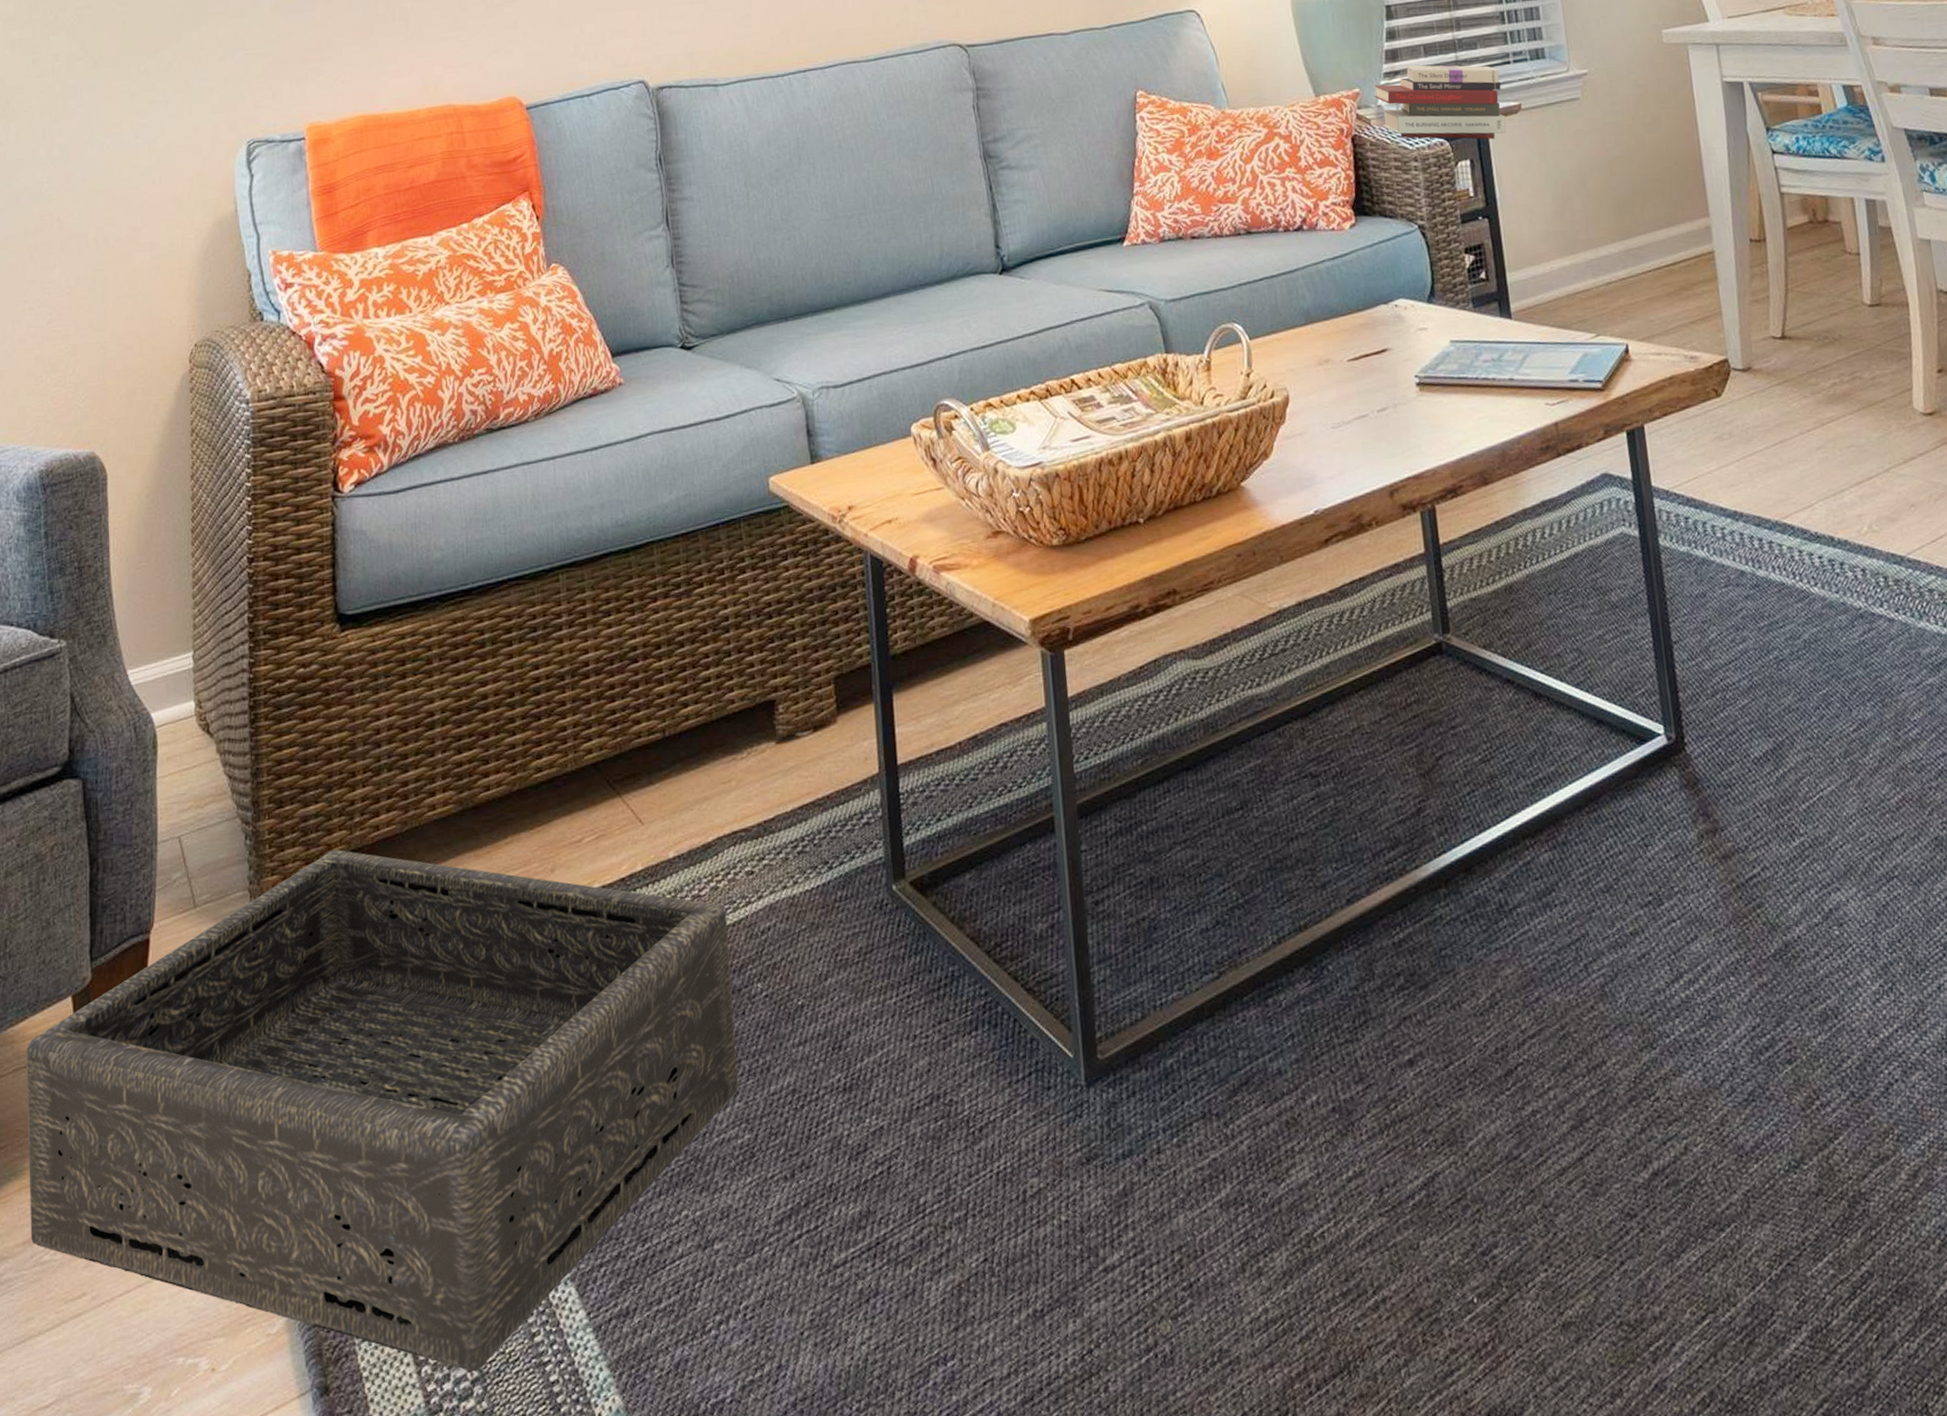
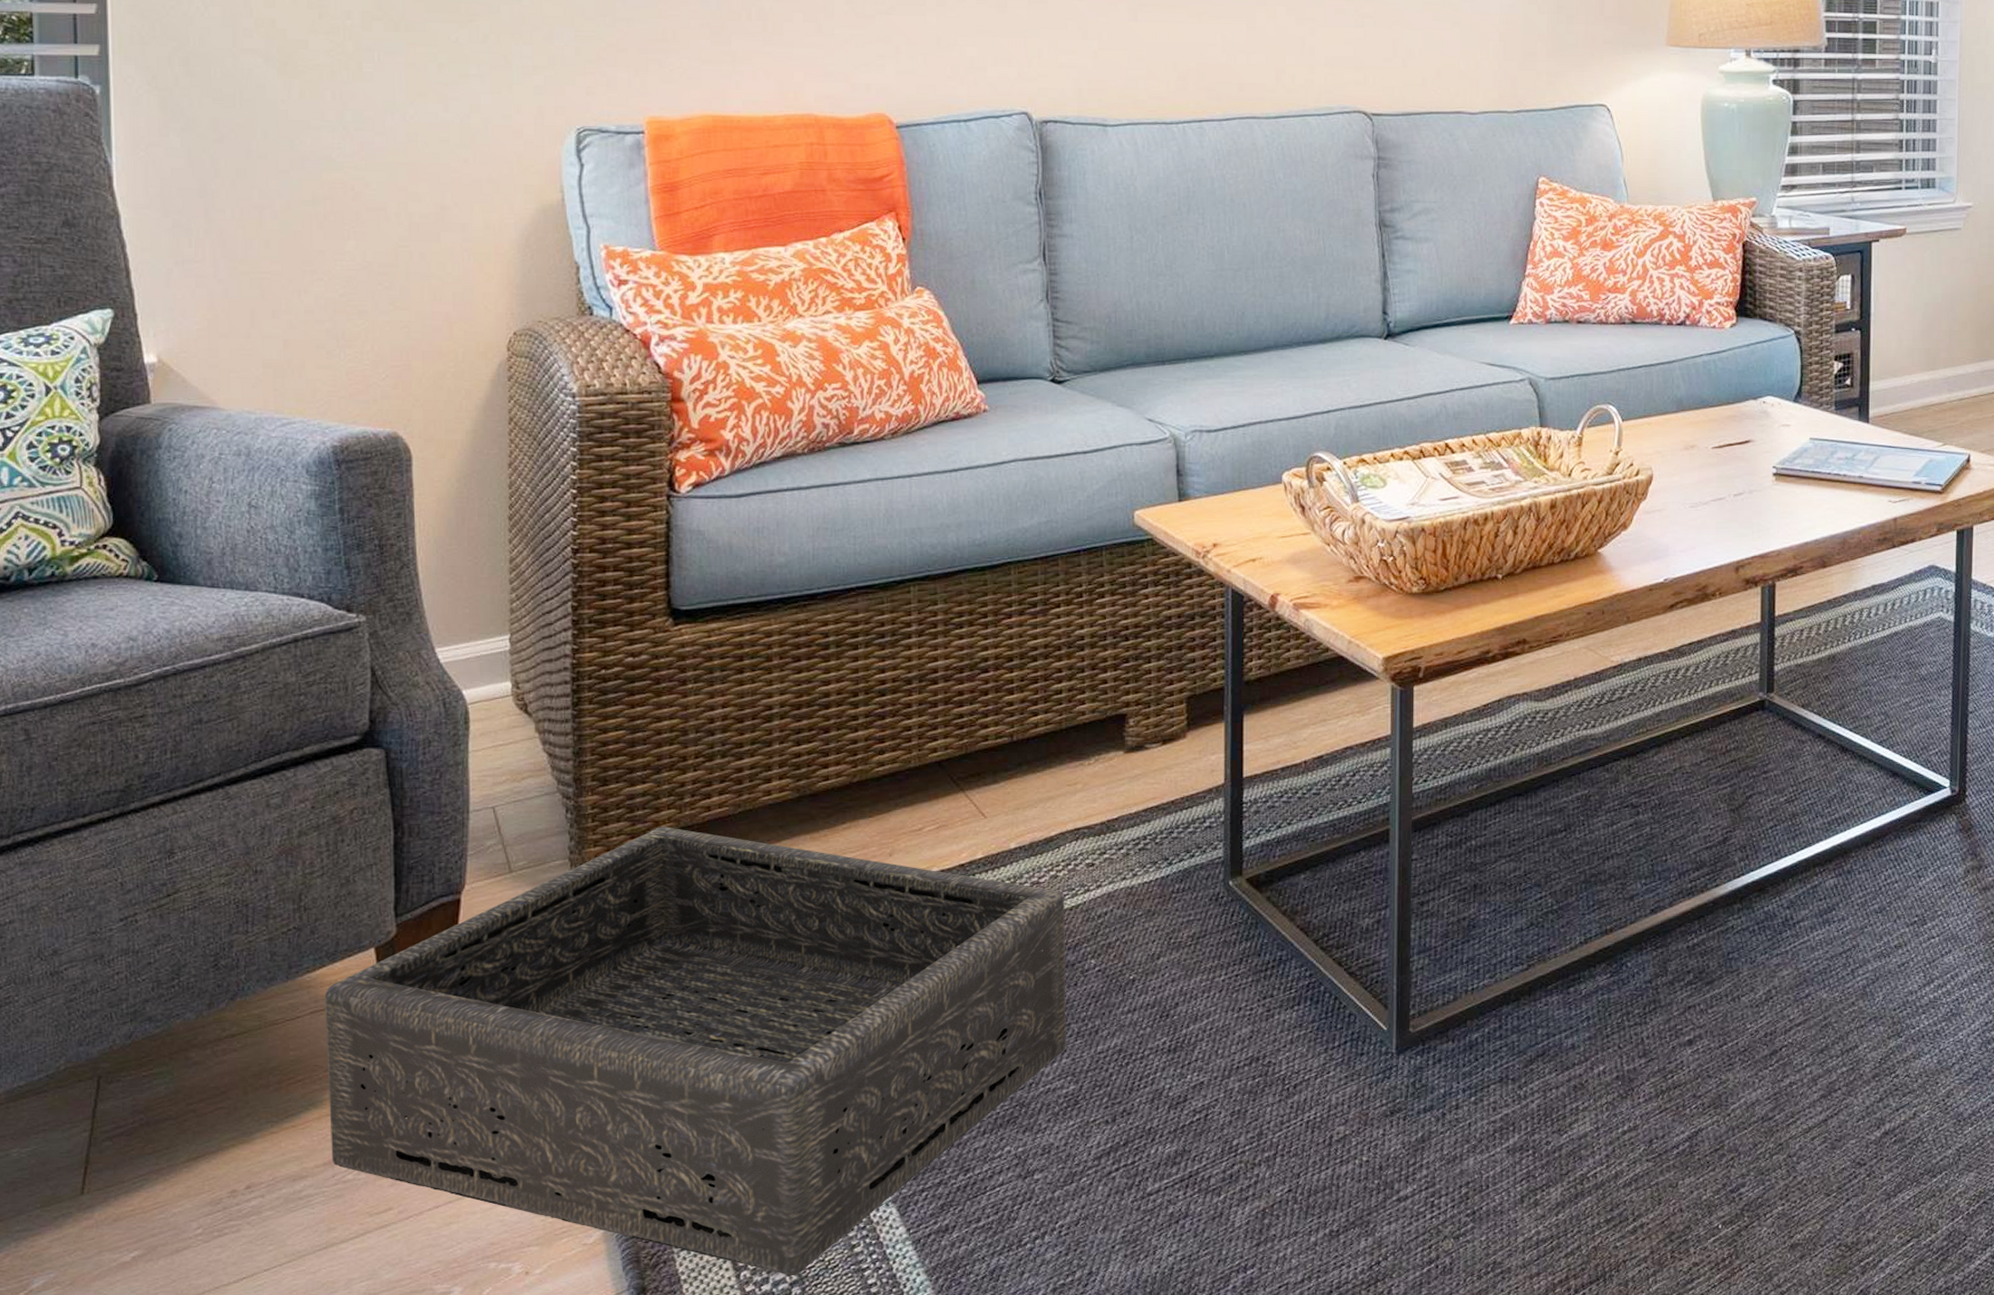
books: present [1374,65,1506,140] -> none [1769,180,1890,258]

